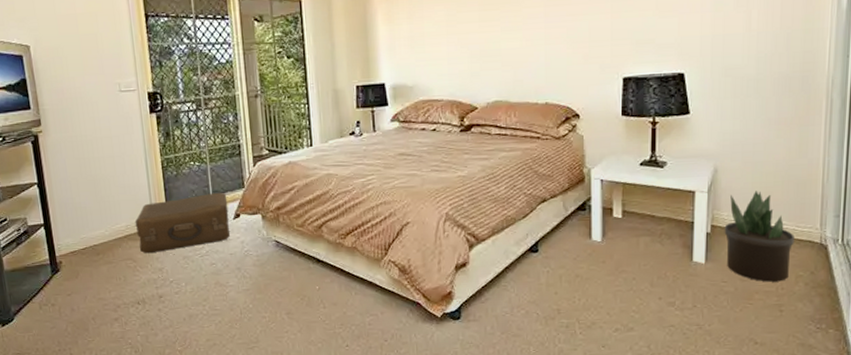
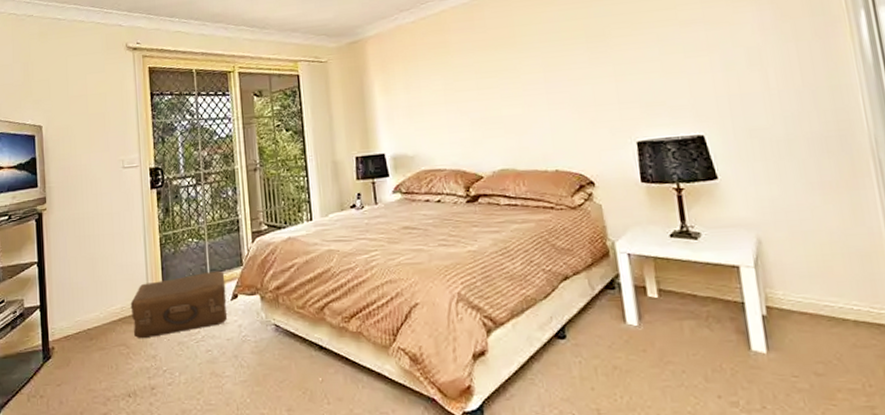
planter: present [724,191,794,282] -> none [782,265,875,377]

